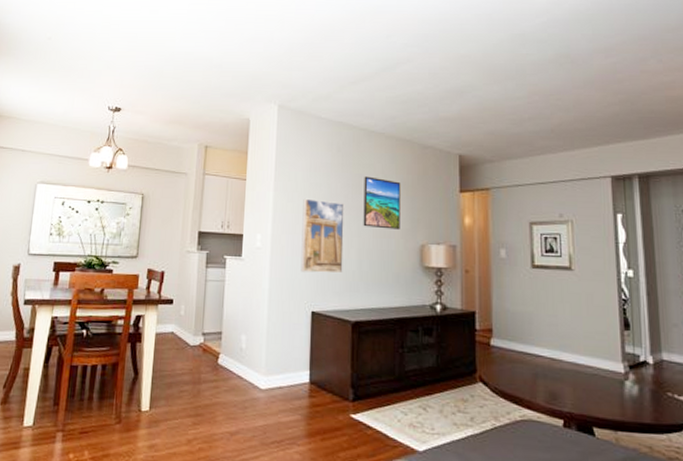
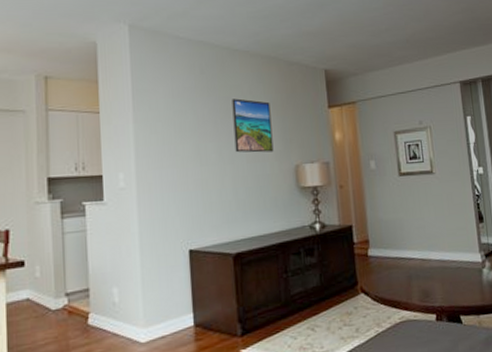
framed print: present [300,198,345,274] -> none [168,127,219,209]

